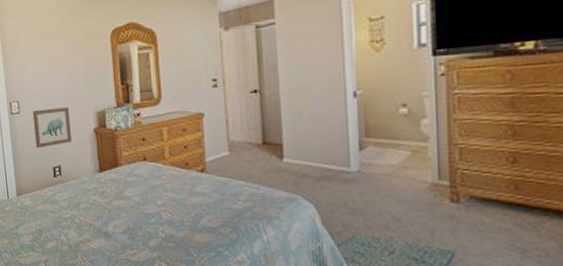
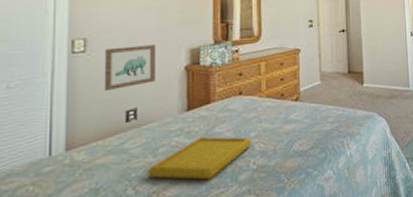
serving tray: none [74,198,159,239] -> present [147,136,252,180]

